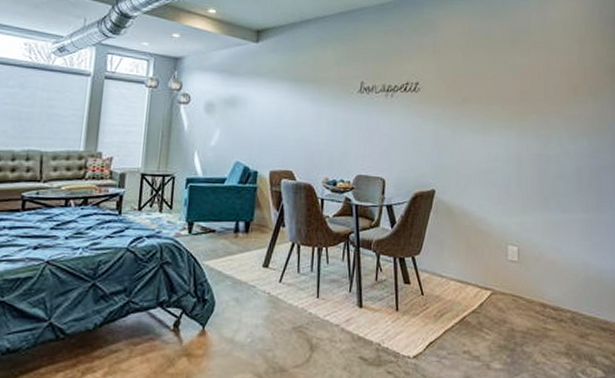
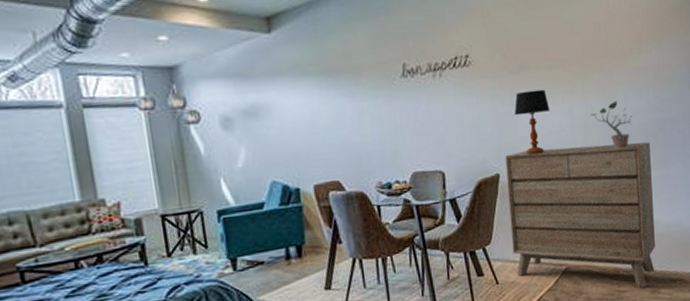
dresser: none [440,173,585,331] -> present [505,142,655,288]
table lamp: none [454,120,488,178] -> present [514,89,550,155]
potted plant: none [525,141,566,188] -> present [590,100,633,150]

